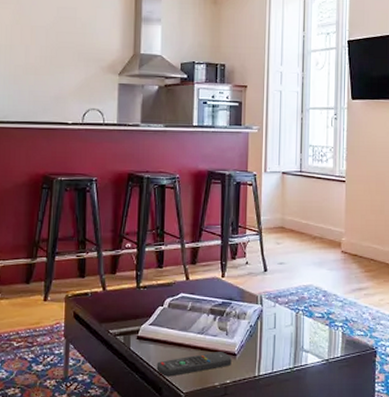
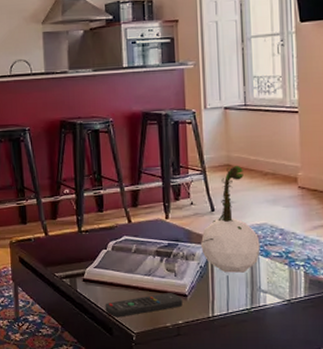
plant: none [252,229,307,332] -> present [200,166,261,273]

